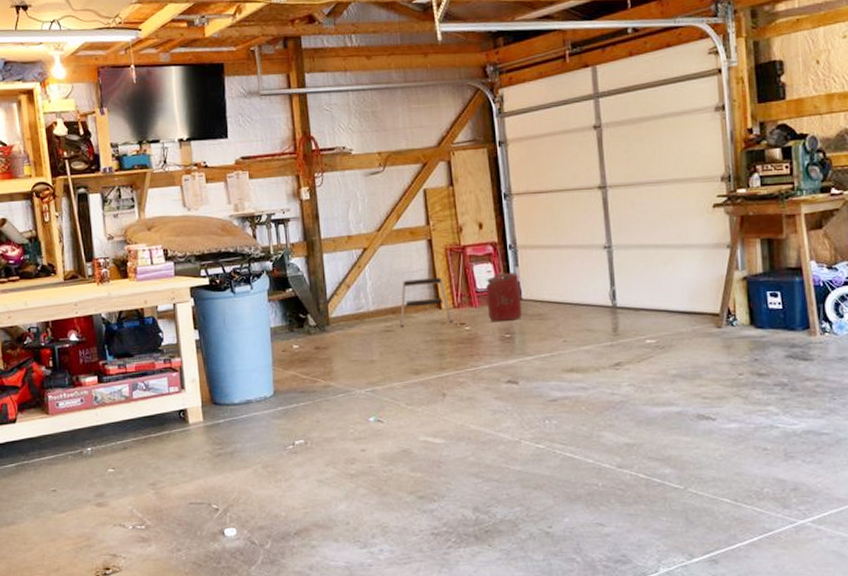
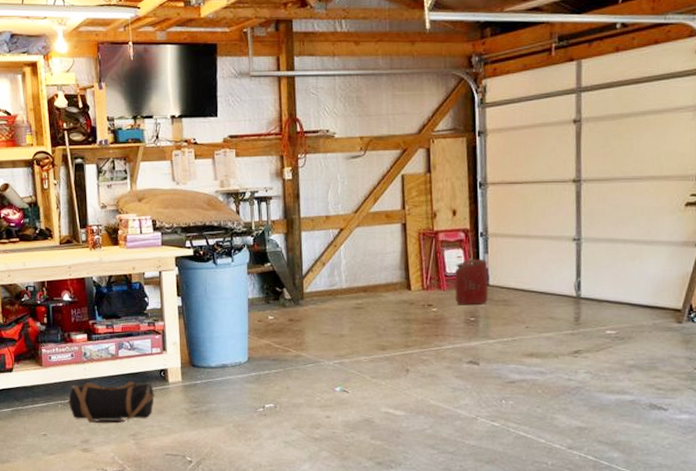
duffel bag: none [78,424,174,473] -> present [68,381,155,423]
step stool: present [399,277,453,328] -> none [370,260,421,306]

